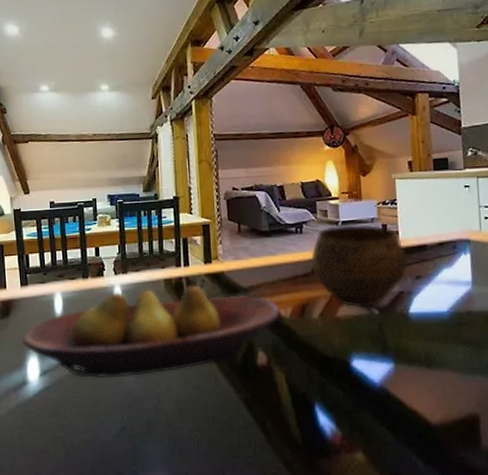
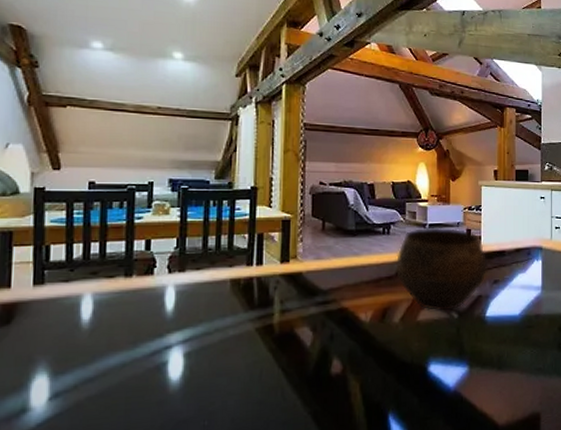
fruit bowl: present [22,284,281,378] -> none [27,286,361,400]

